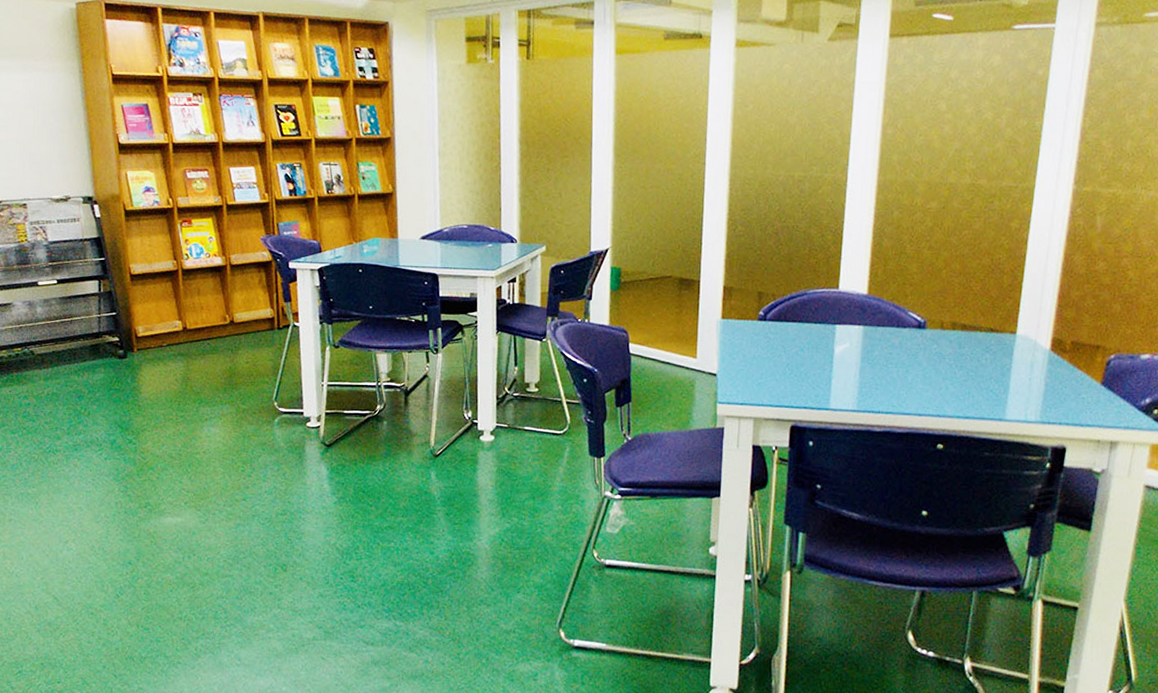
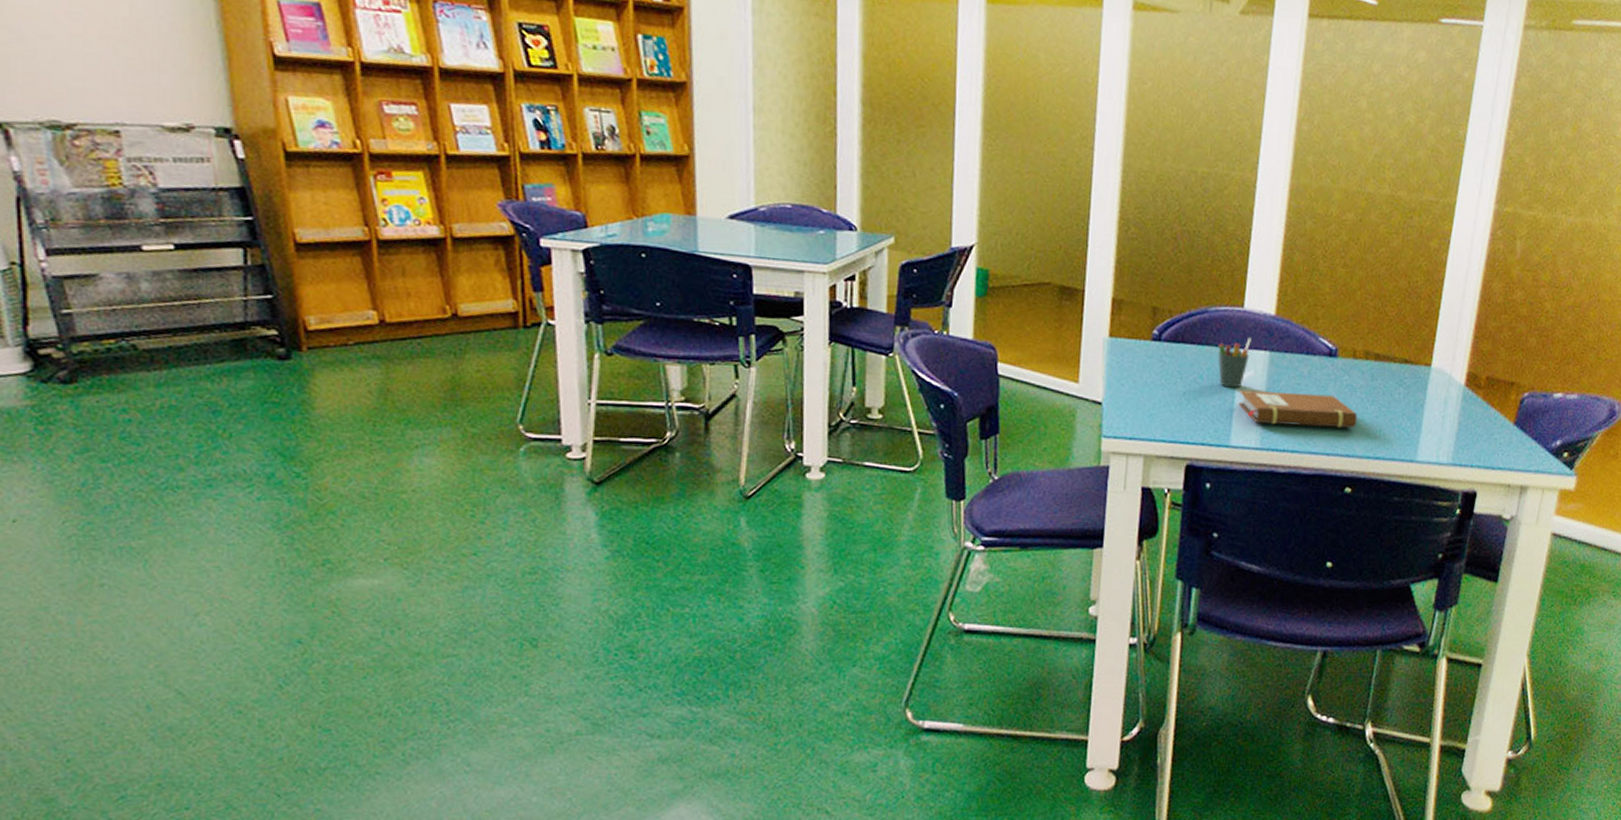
pen holder: none [816,314,846,359] -> present [1217,337,1252,388]
notebook: none [837,360,947,392] -> present [1239,390,1357,428]

